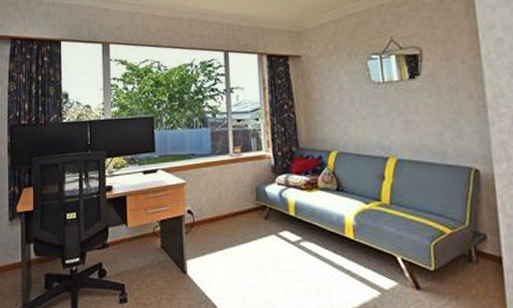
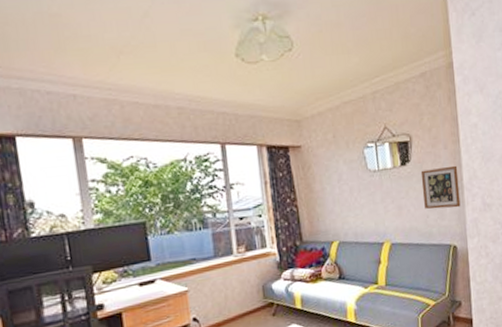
picture frame: none [432,81,484,127] -> present [420,165,461,210]

